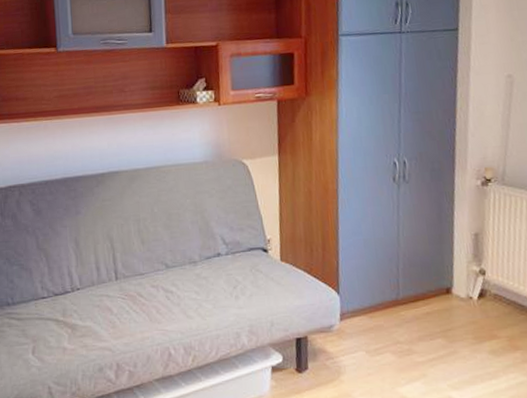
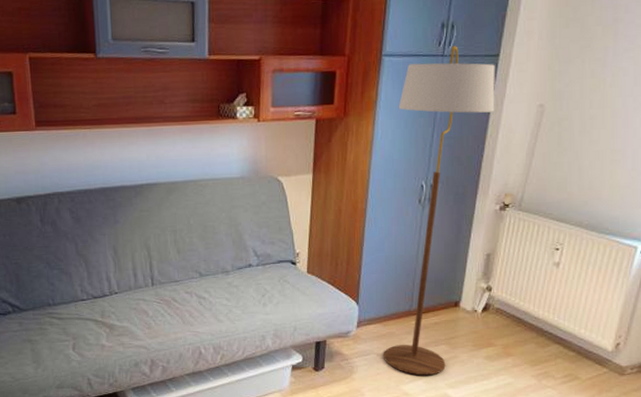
floor lamp: none [360,22,461,376] -> present [384,46,495,376]

